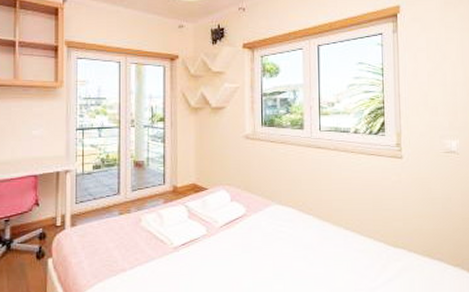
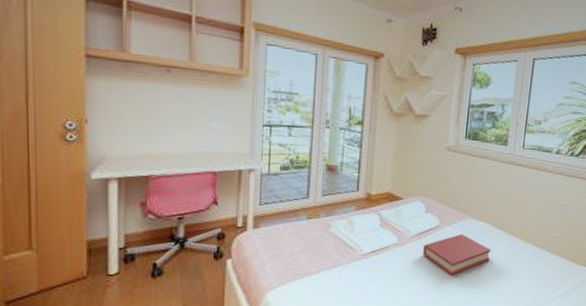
hardback book: none [232,221,302,266] -> present [423,234,491,276]

